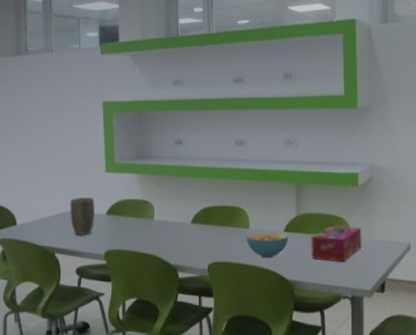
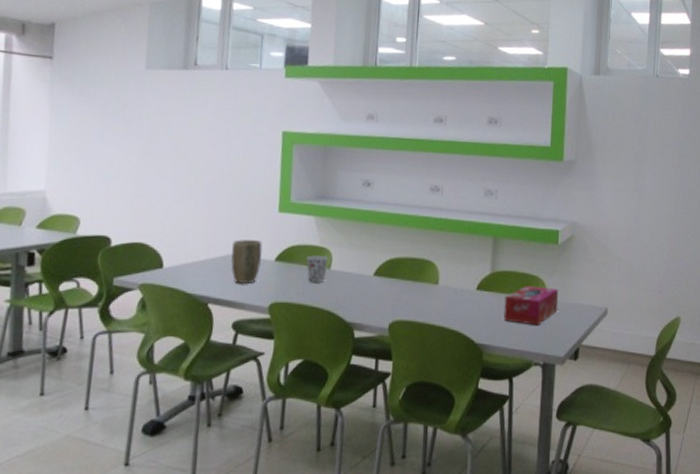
cup: none [132,208,151,232] -> present [306,255,328,283]
cereal bowl: present [246,232,289,259] -> none [434,288,481,319]

